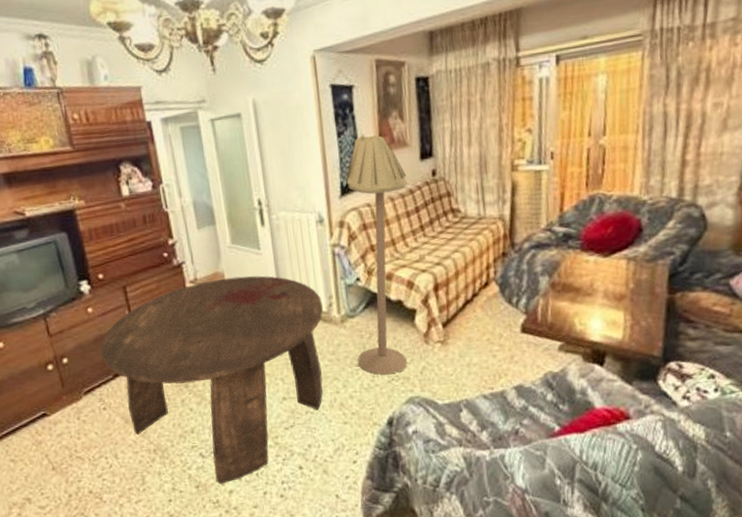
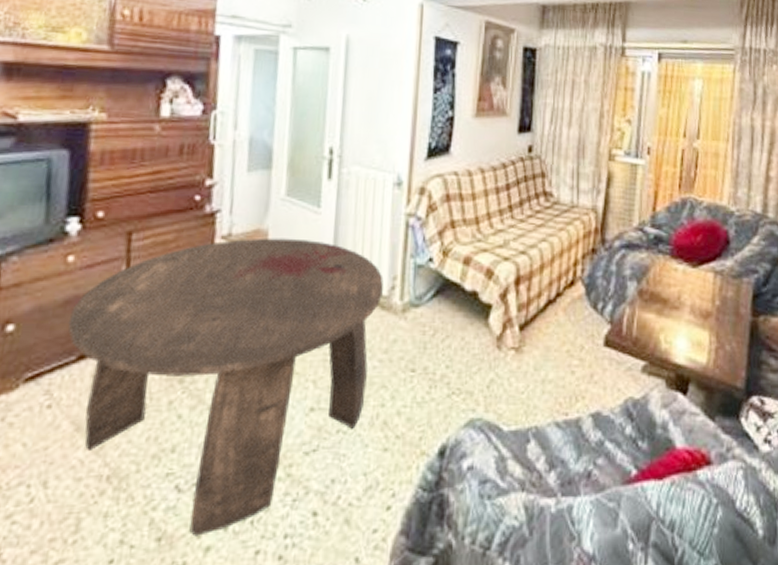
floor lamp: present [346,133,409,375] -> none [415,94,502,385]

